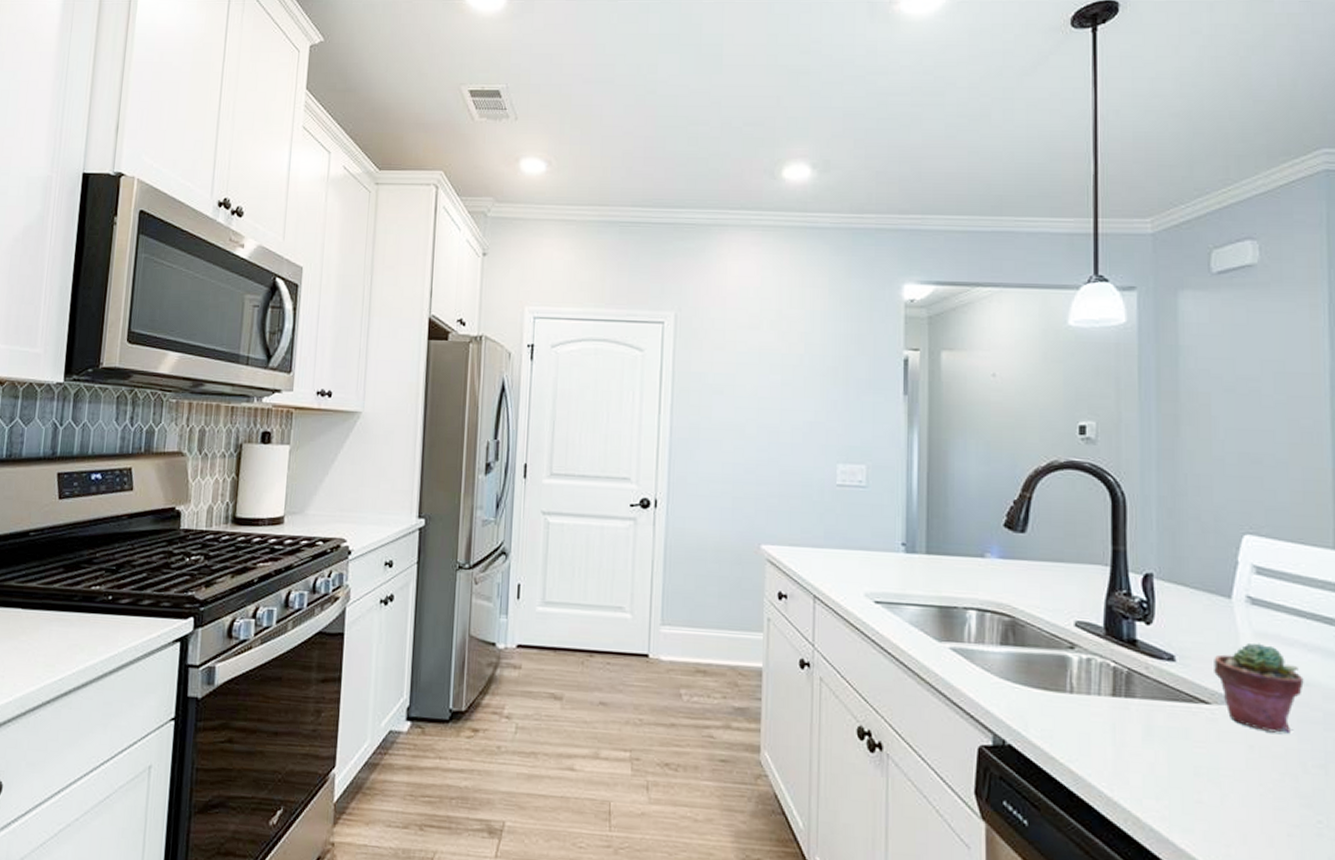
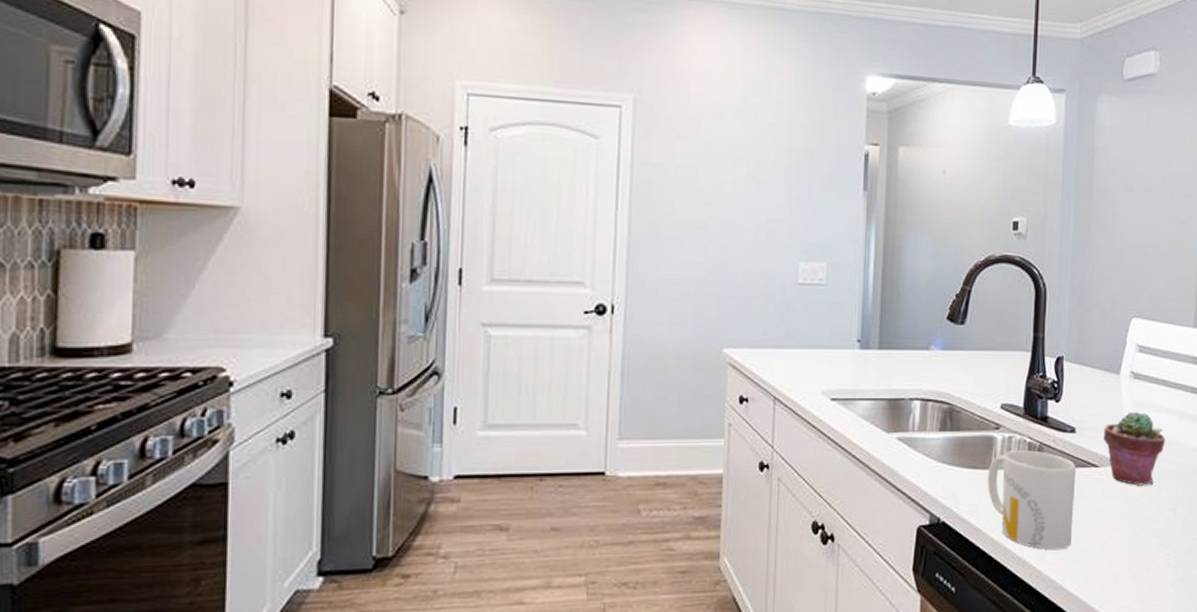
mug: none [1062,674,1180,796] -> present [987,450,1077,551]

